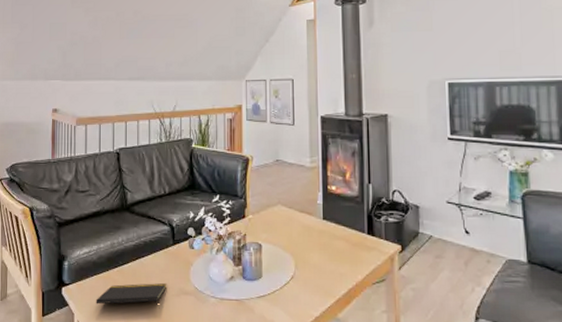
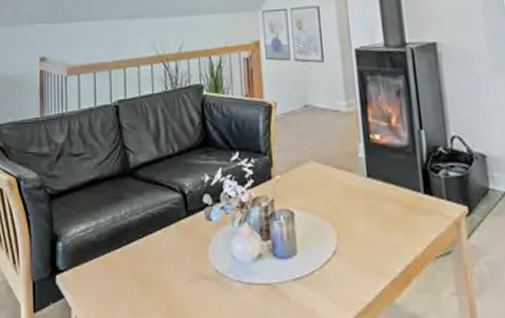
notepad: present [96,282,167,309] -> none [96,264,182,299]

